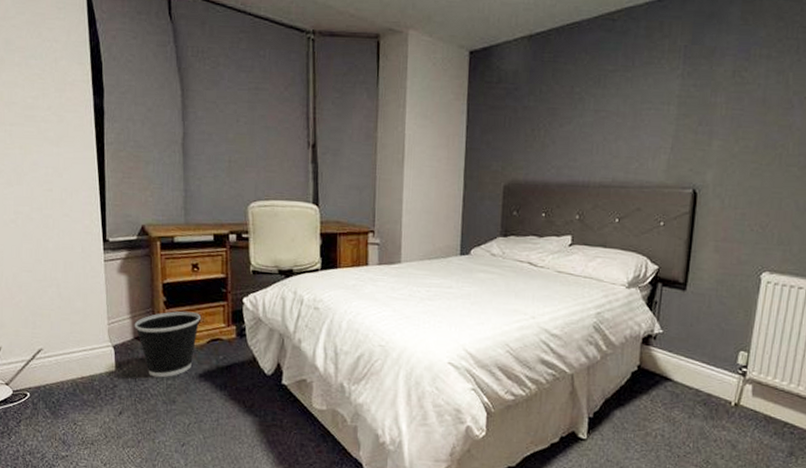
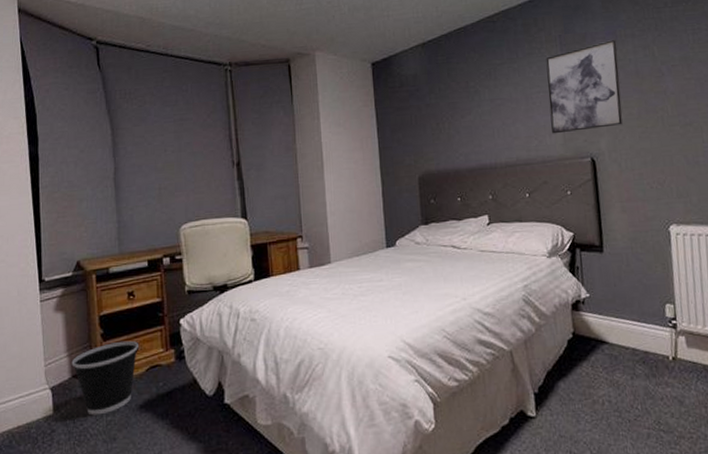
wall art: none [656,58,749,159] -> present [545,39,623,134]

